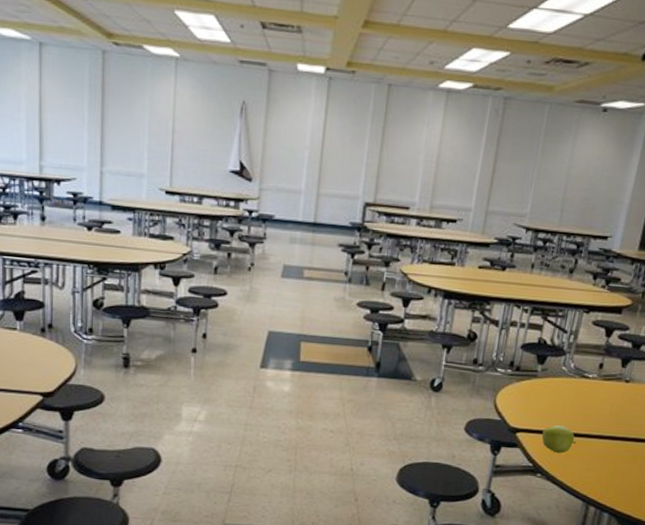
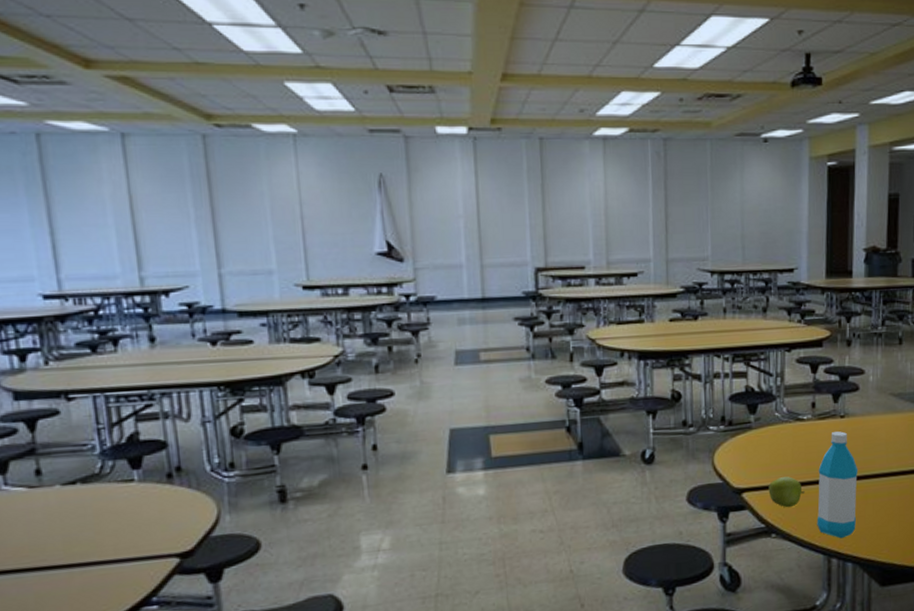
water bottle: none [582,394,633,491] -> present [817,431,858,539]

